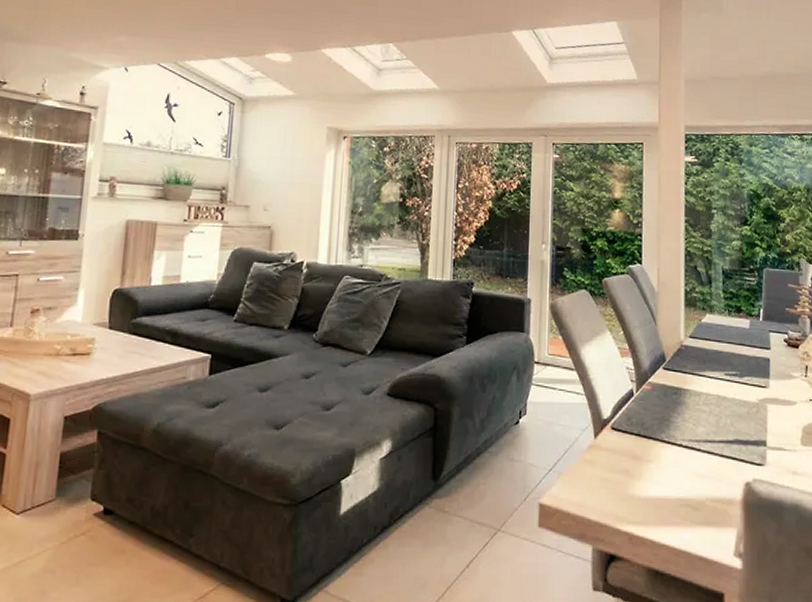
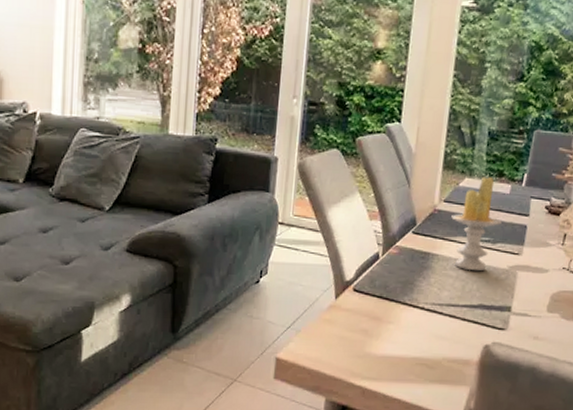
candle: none [698,313,746,406] -> present [451,177,502,271]

